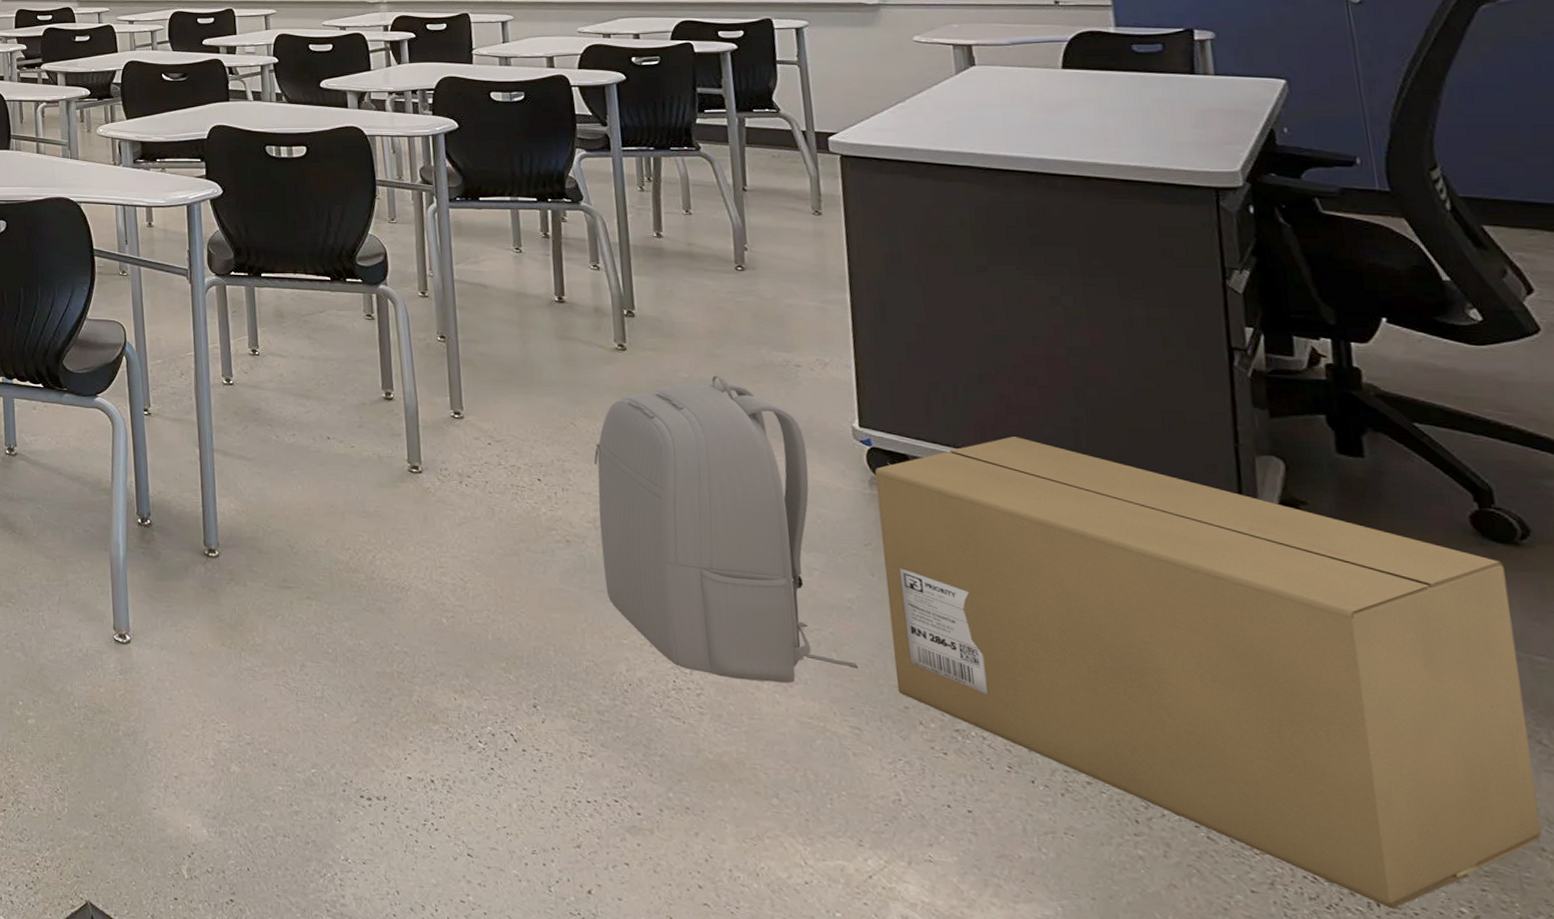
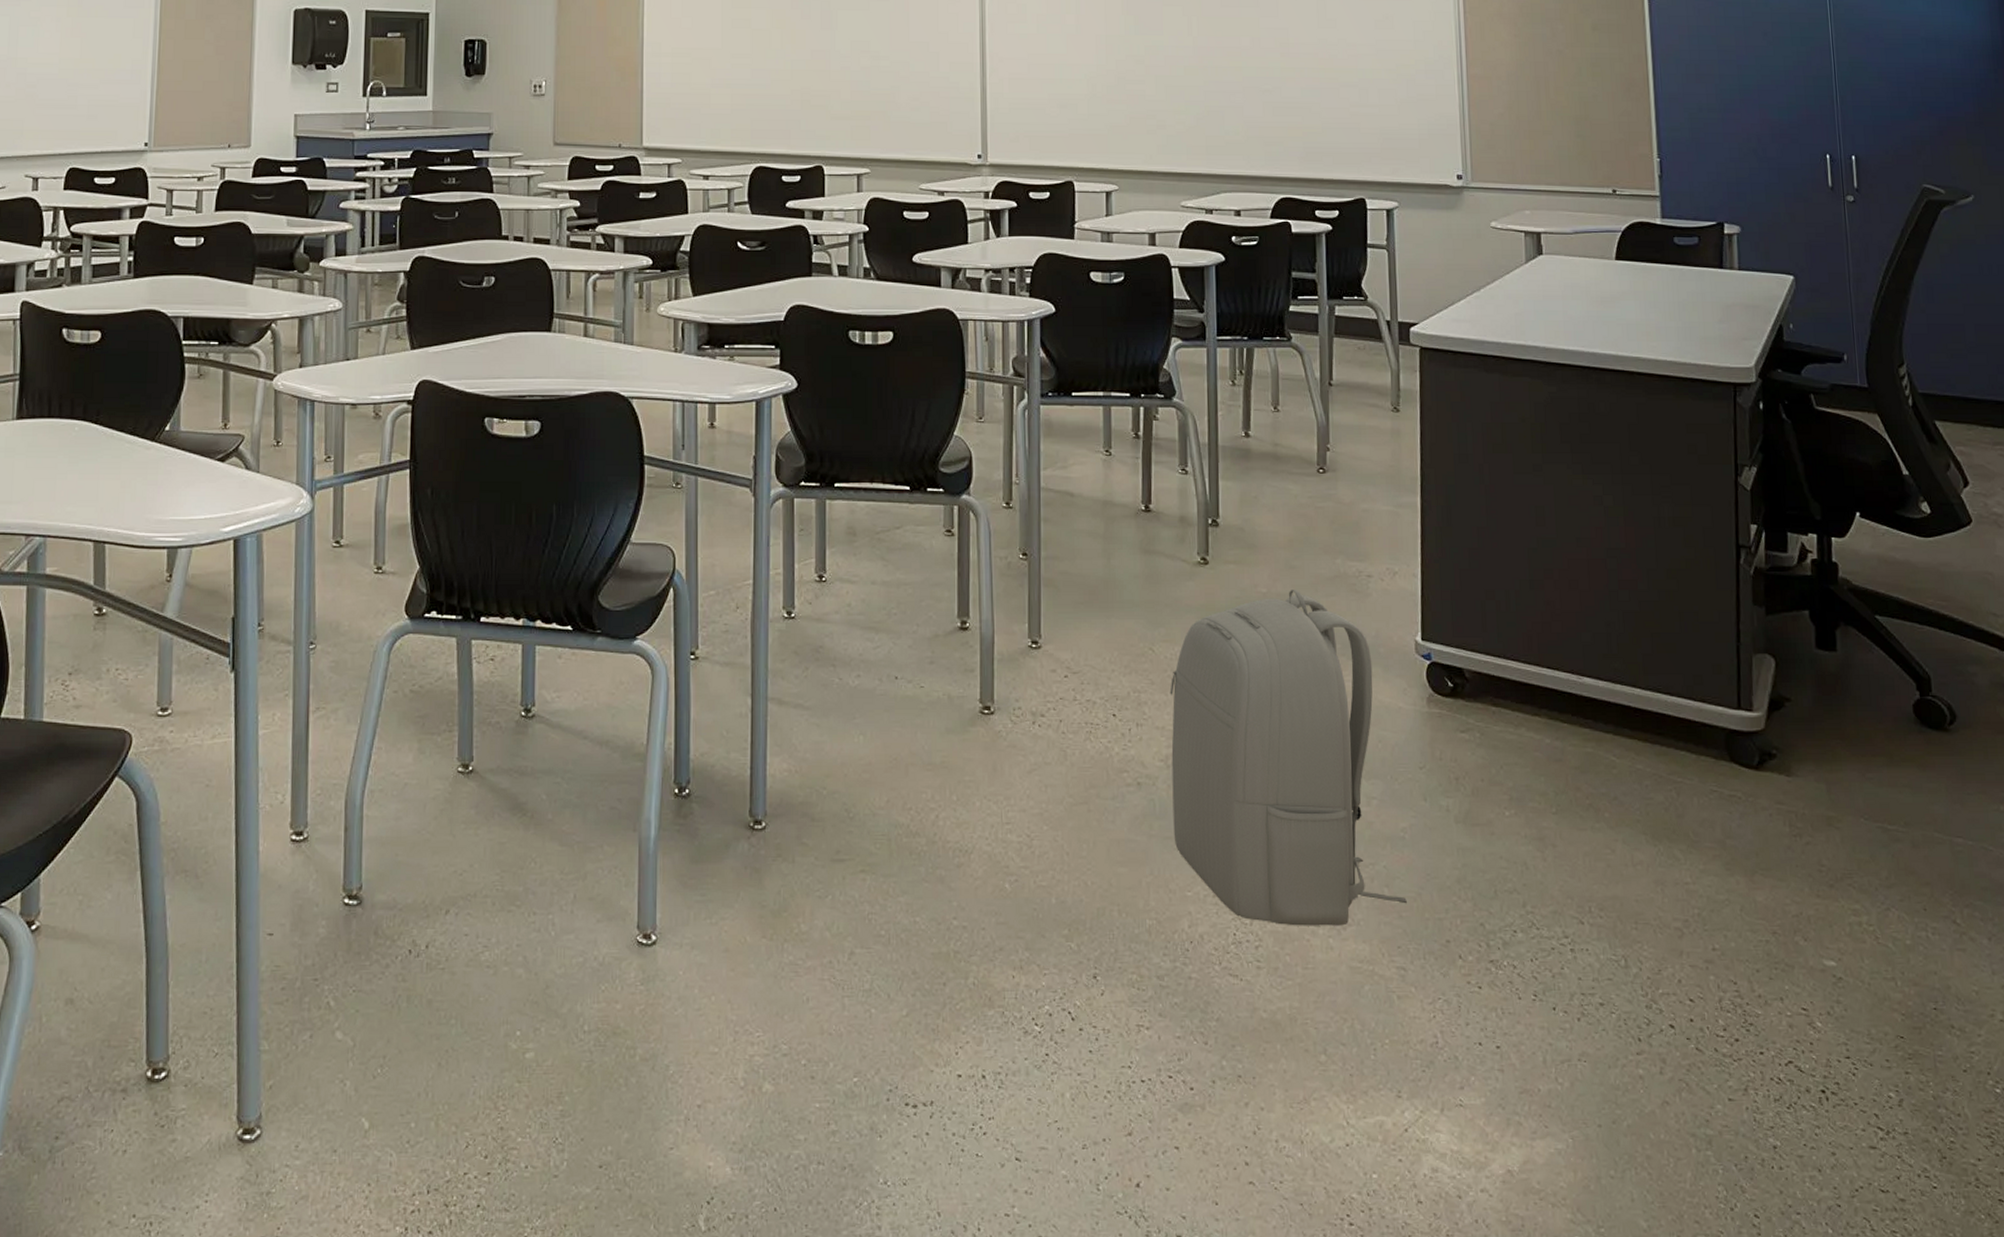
box: present [874,436,1542,909] -> none [1432,644,1952,1101]

